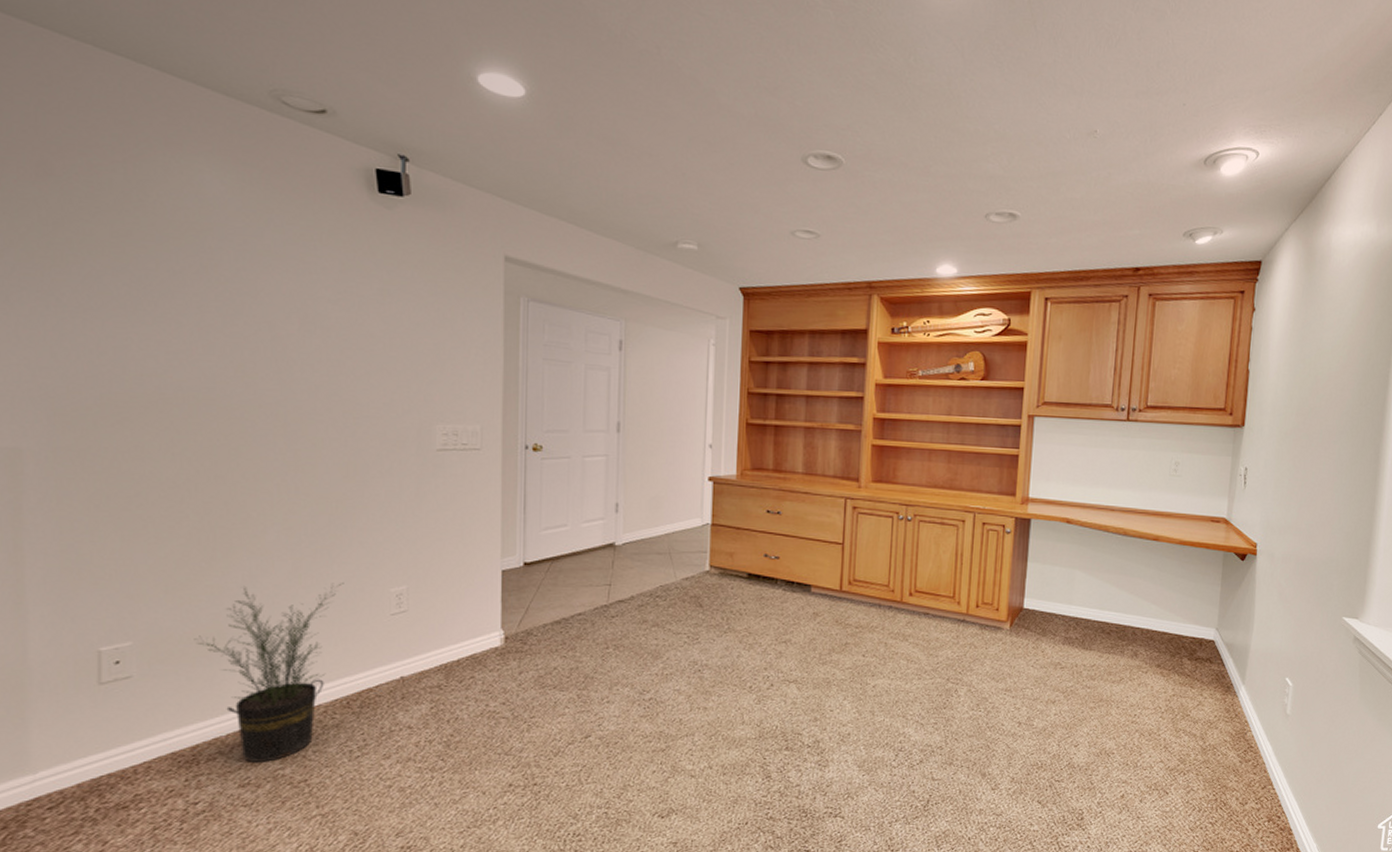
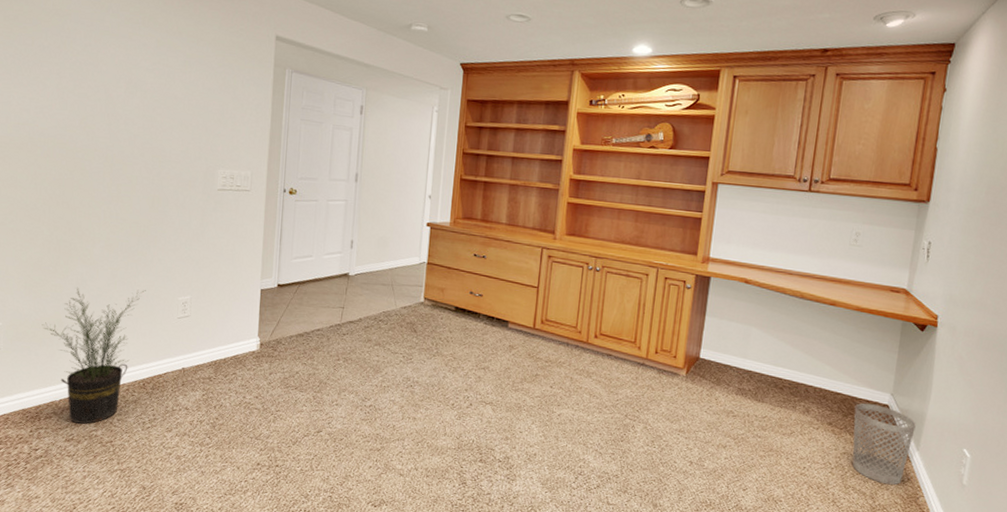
wastebasket: none [1181,640,1241,723] -> present [852,403,916,486]

